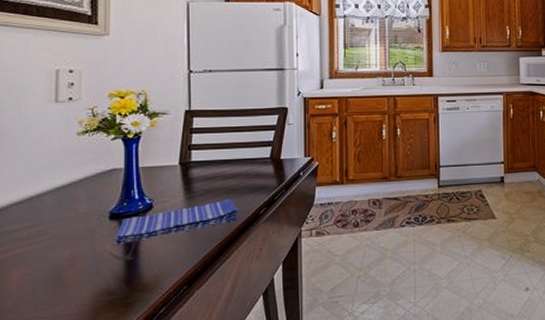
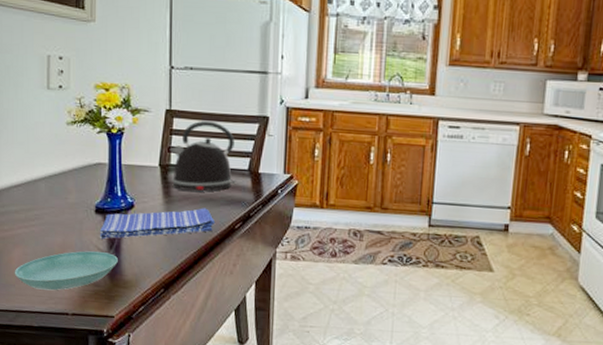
saucer: none [11,258,135,310] -> present [14,251,118,291]
kettle: none [189,117,258,185] -> present [169,120,236,192]

